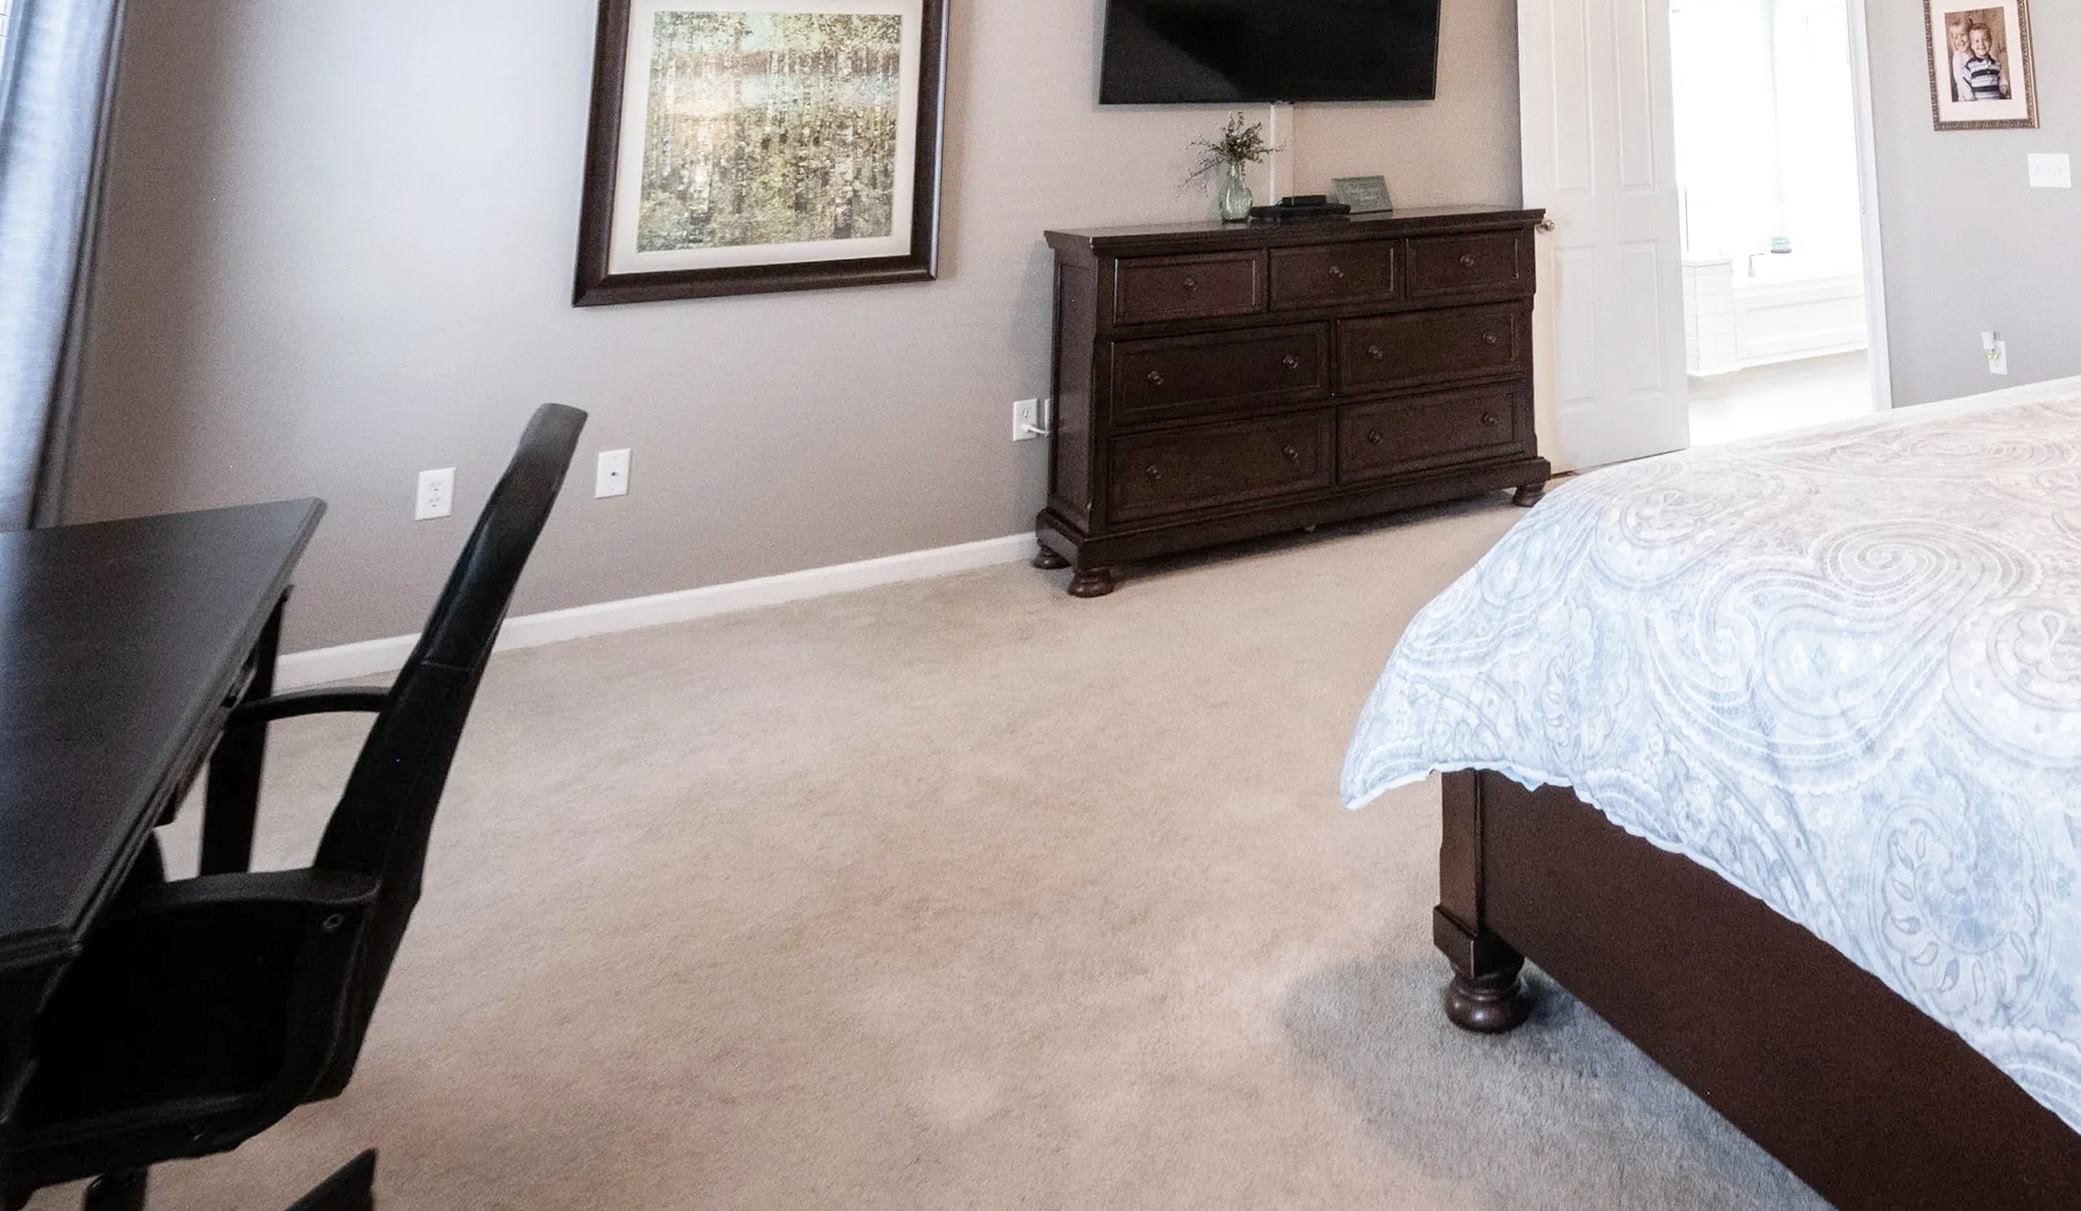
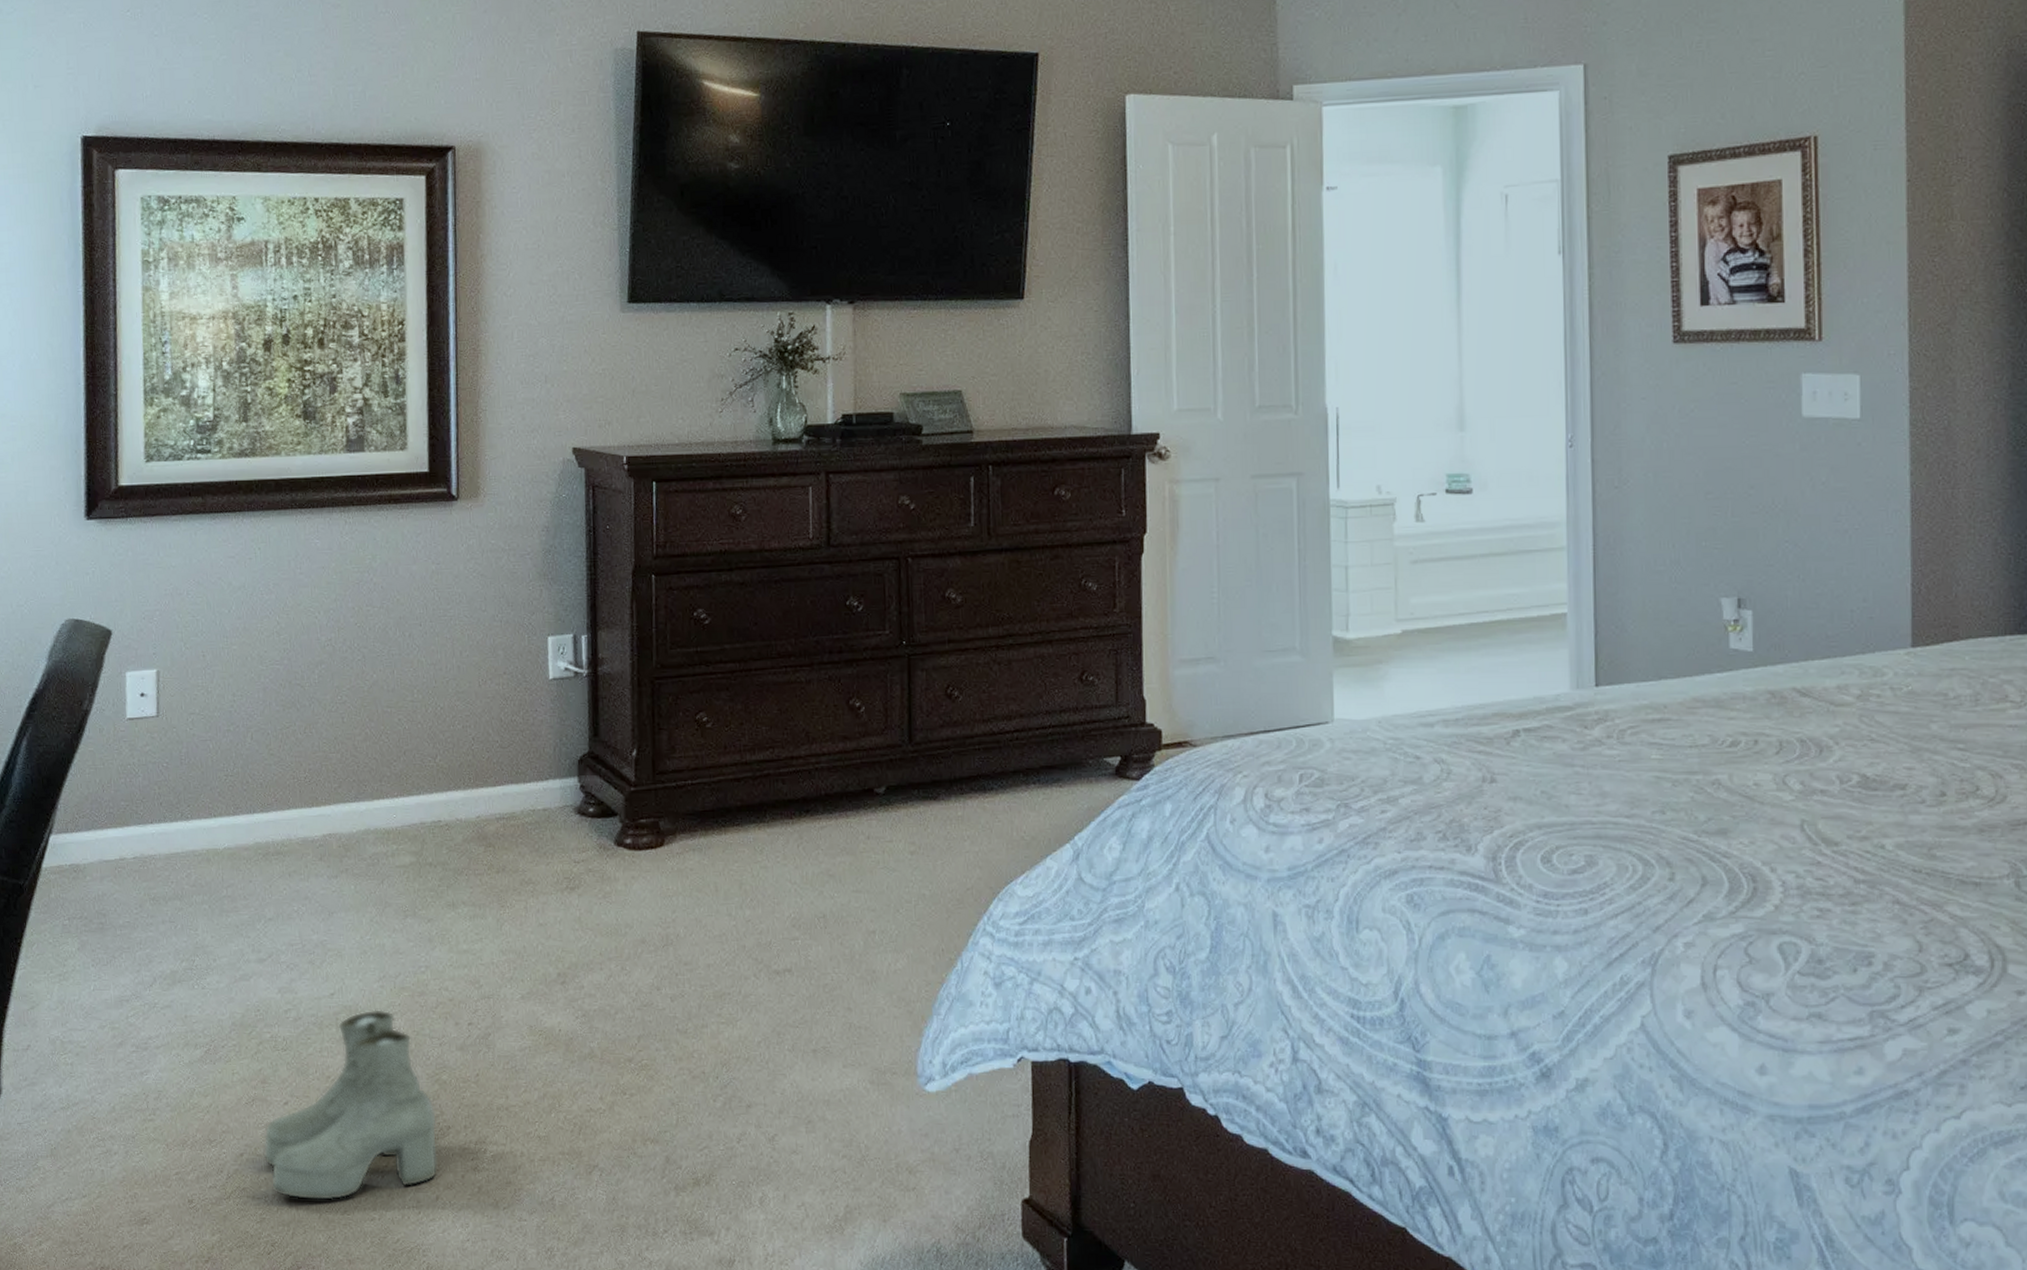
boots: none [699,772,881,980] -> present [263,1009,438,1201]

